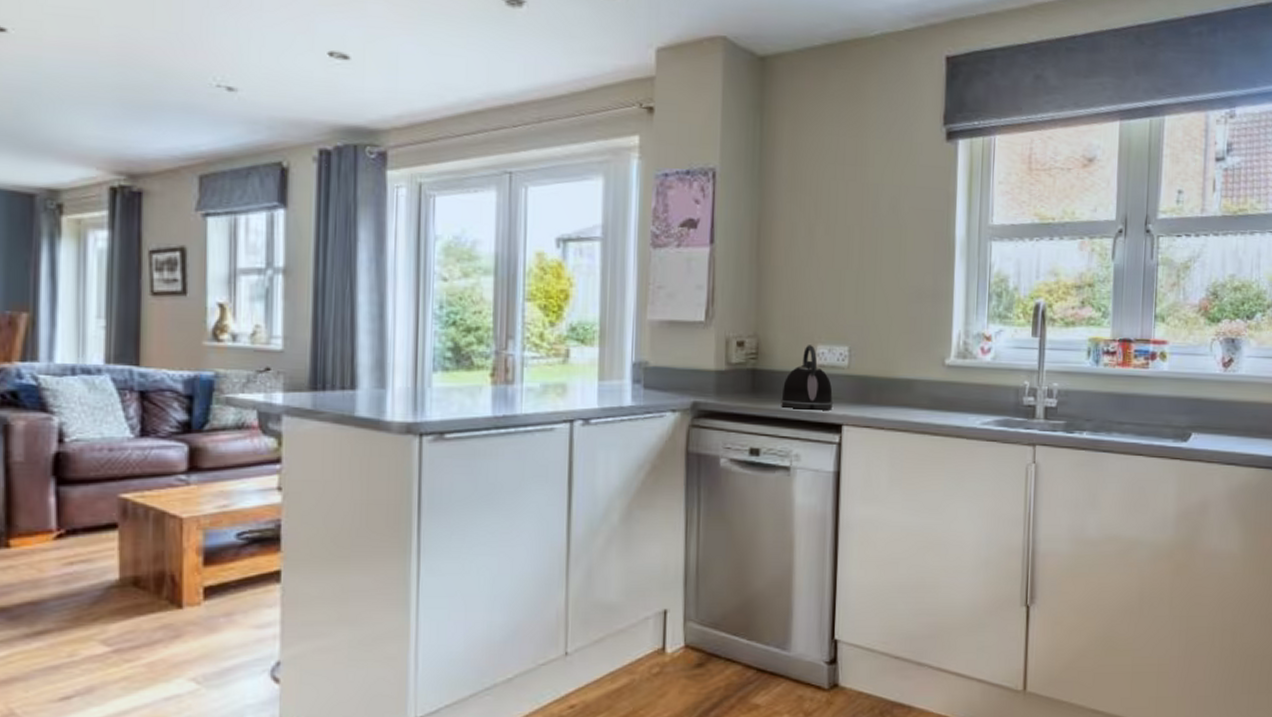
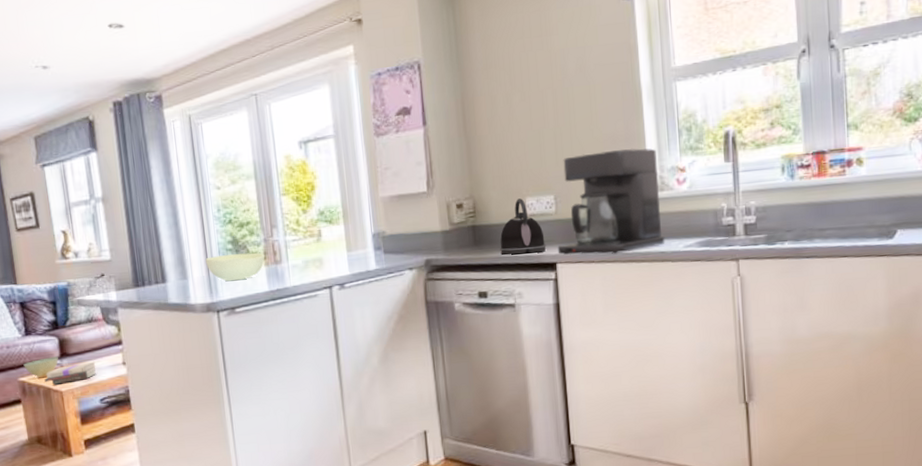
bowl: none [130,470,184,497] -> present [23,356,59,378]
books: none [158,481,238,508] -> present [44,361,96,385]
bowl: none [414,364,494,399] -> present [205,253,265,282]
coffee maker: none [845,305,963,423] -> present [557,148,665,255]

